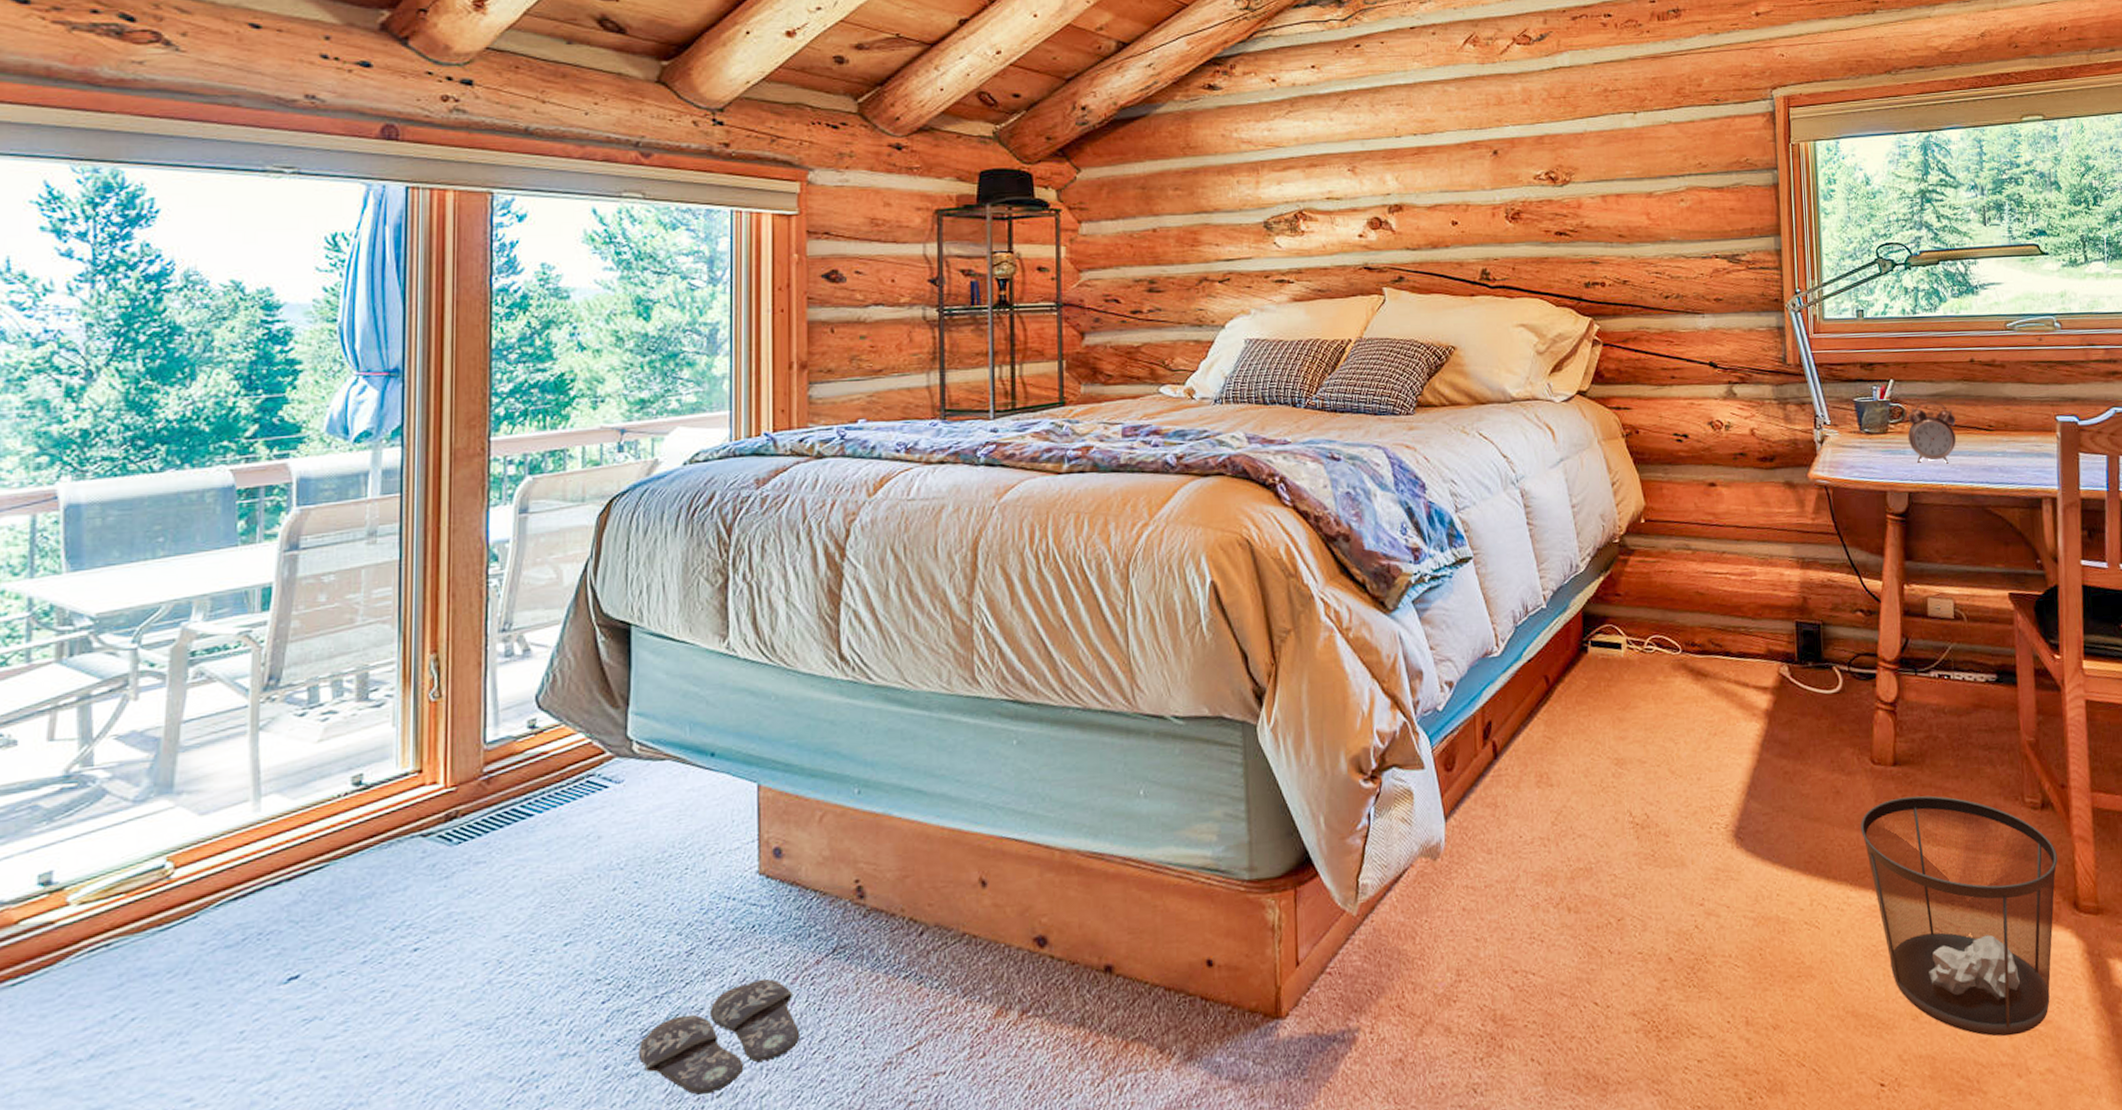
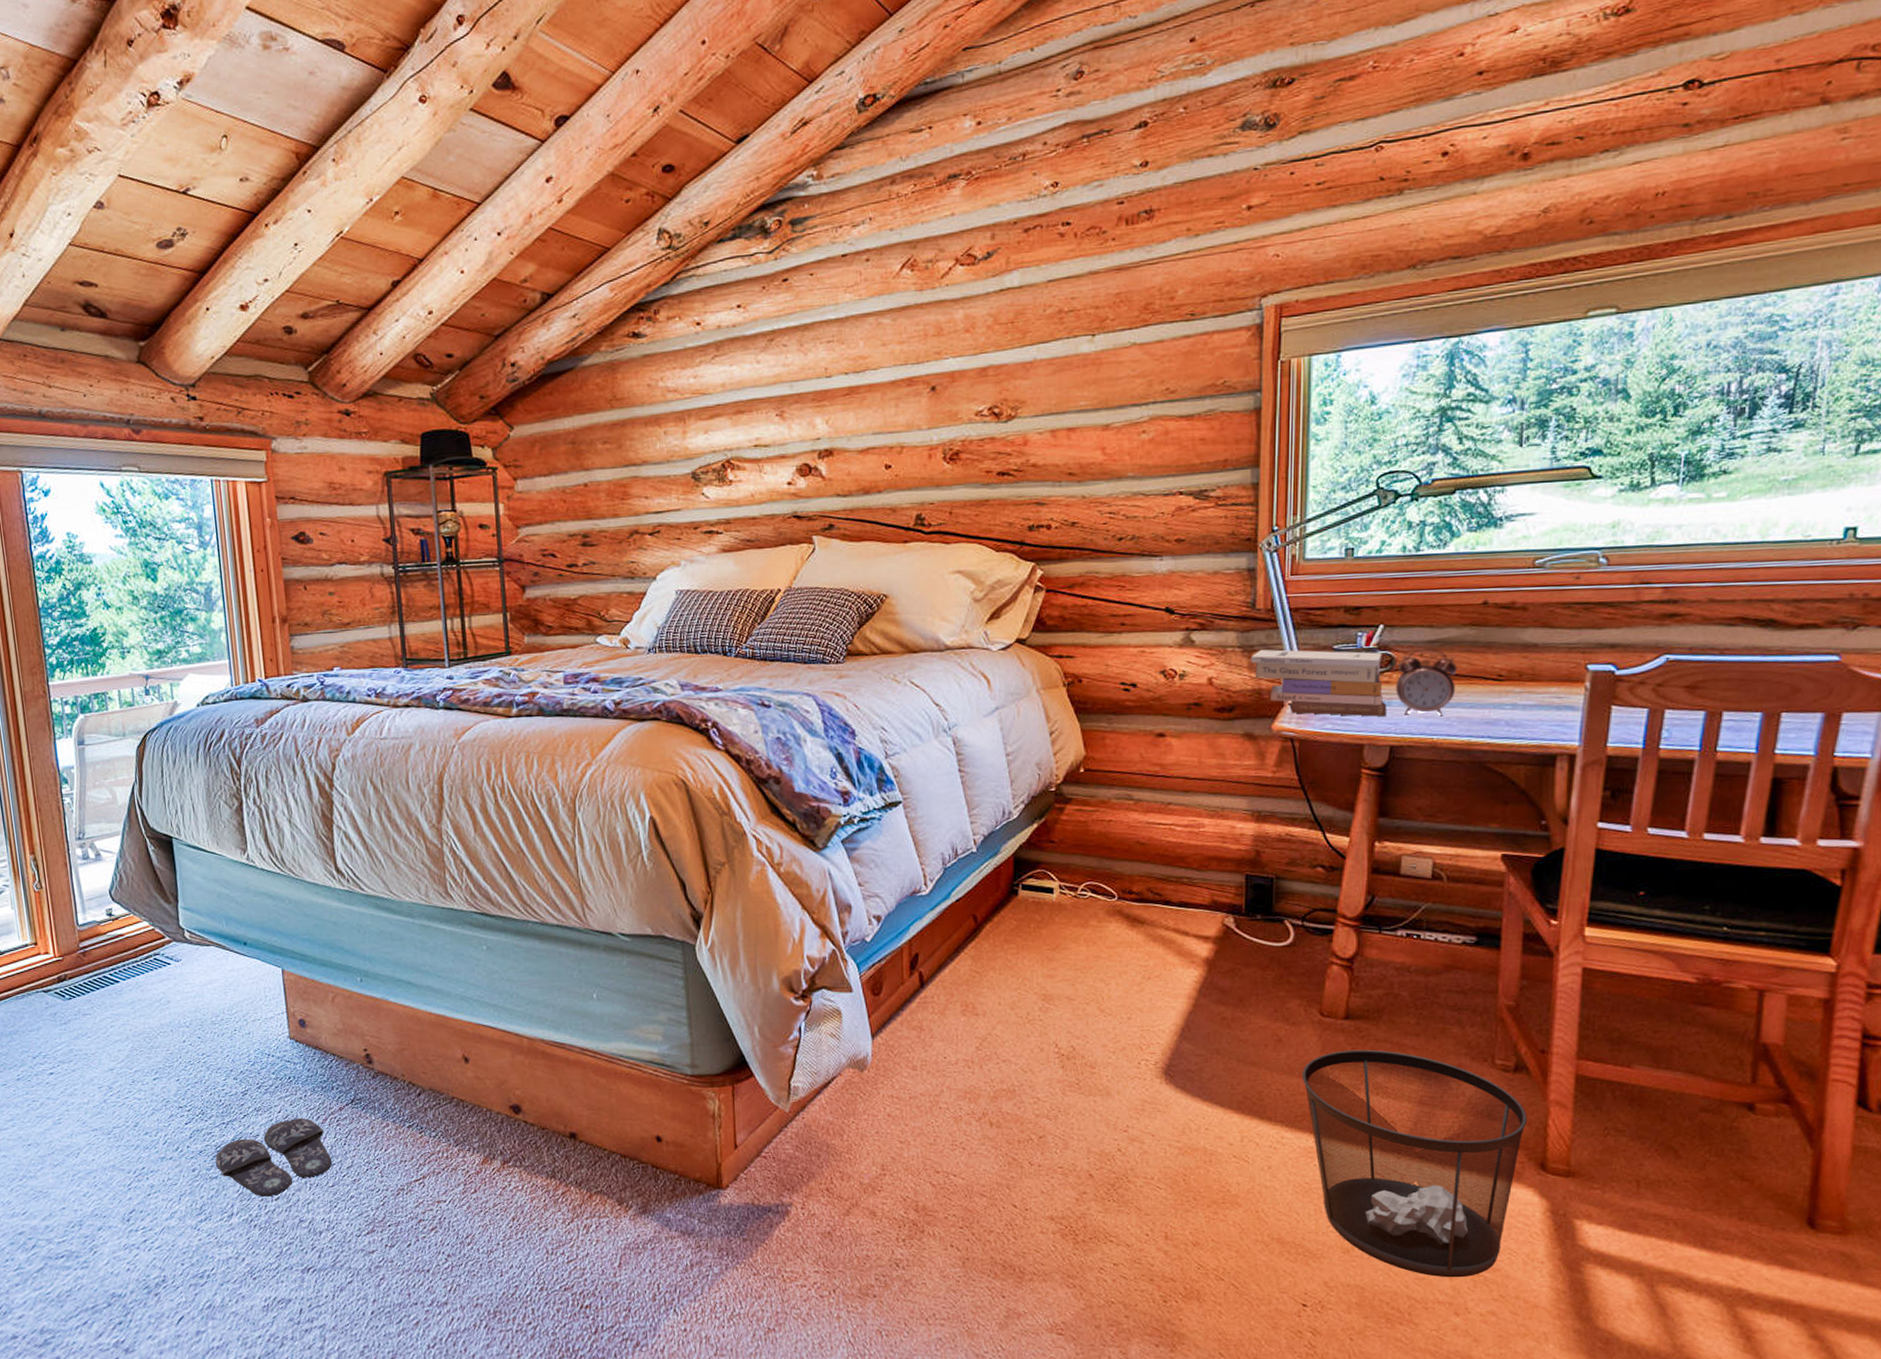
books: none [1785,402,1903,465] -> present [1250,649,1387,717]

